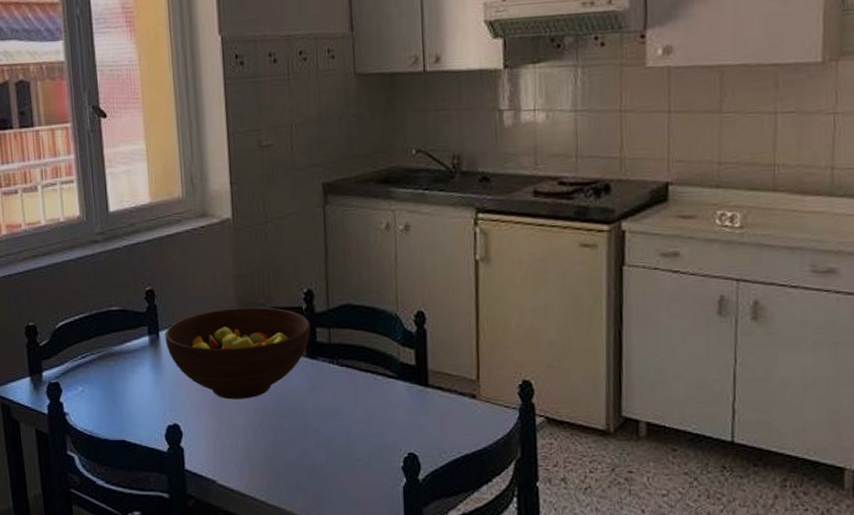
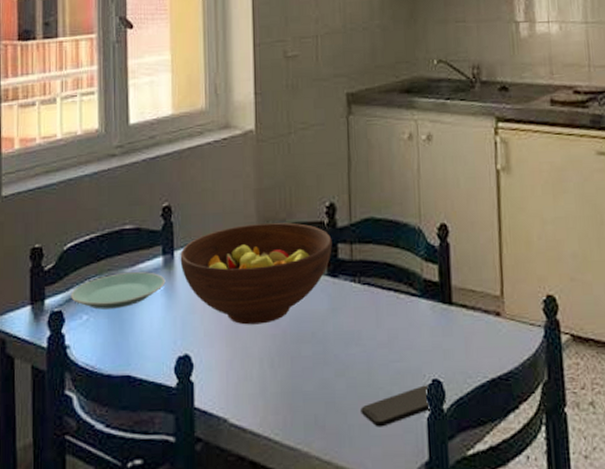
plate: none [66,350,153,382] -> present [71,272,166,310]
smartphone: none [340,458,423,493] -> present [361,385,447,427]

